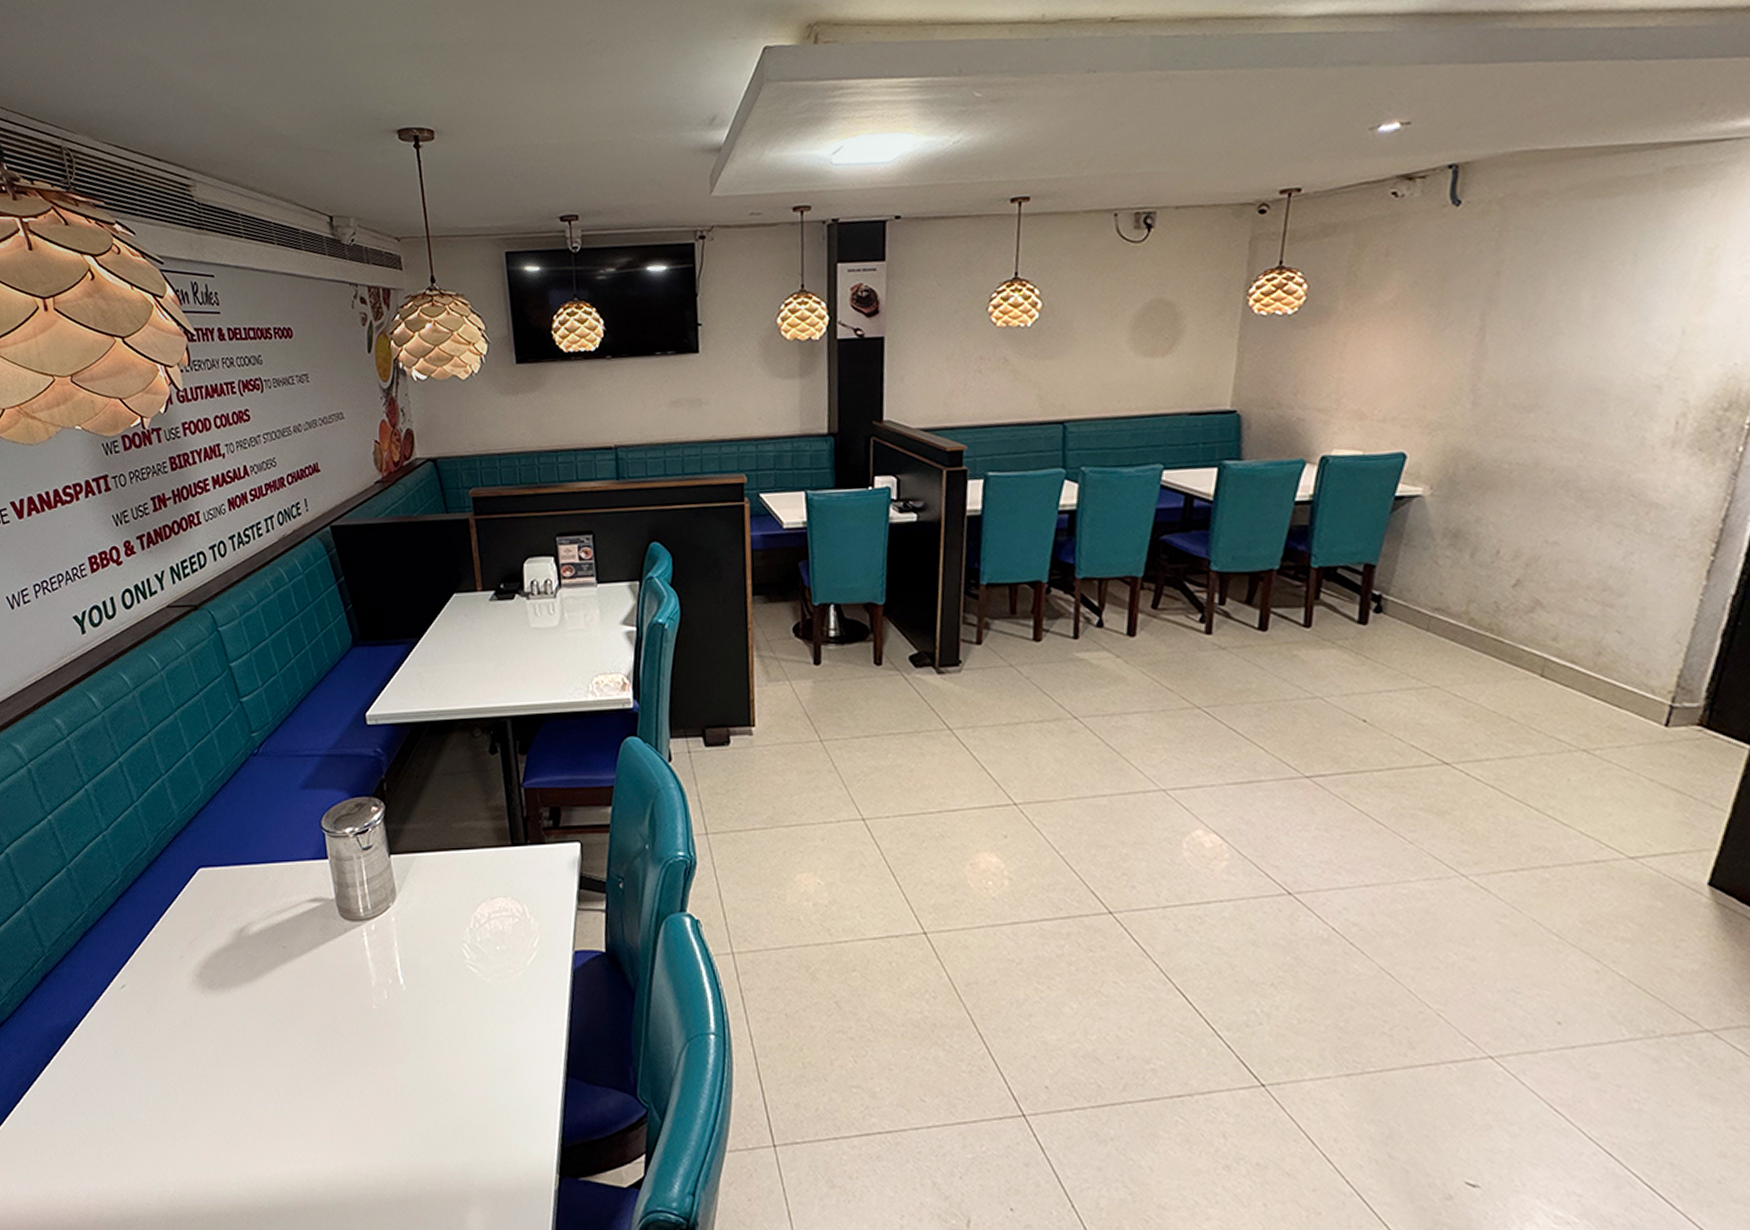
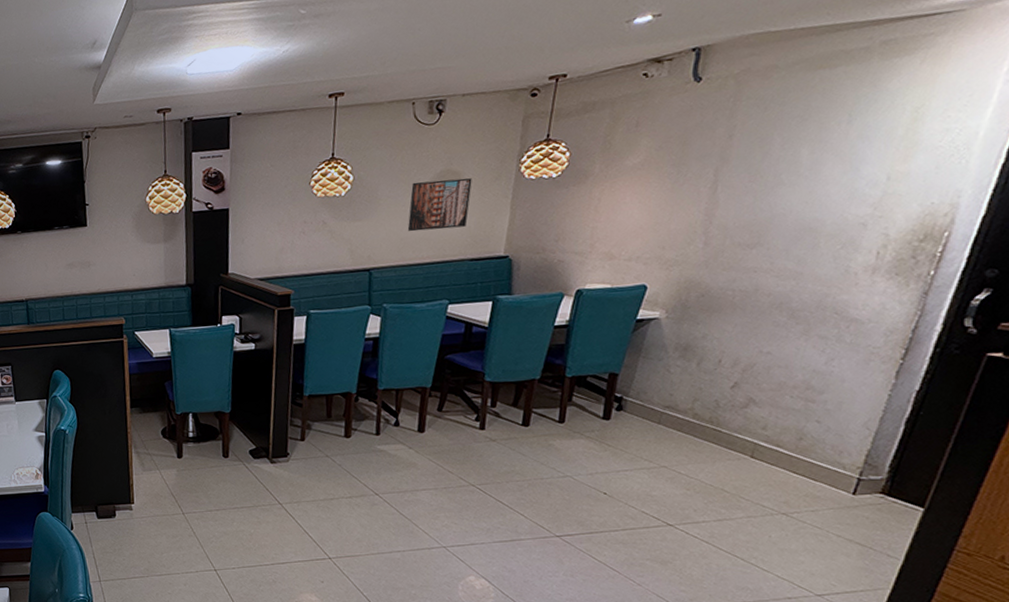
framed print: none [1110,310,1190,376] -> present [407,178,472,232]

